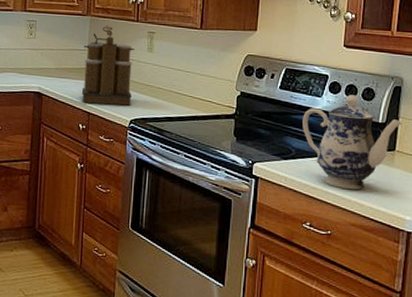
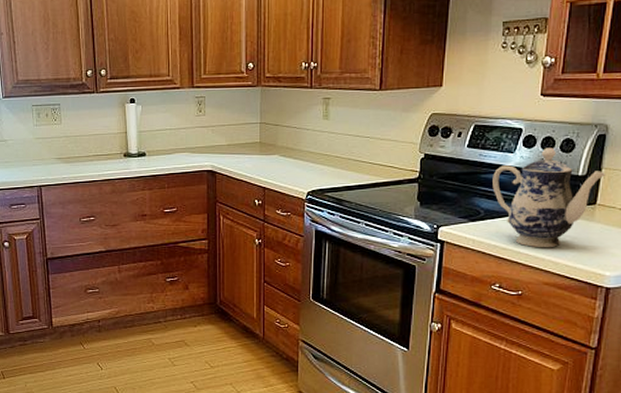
coffee maker: present [81,26,135,106] -> none [255,95,309,178]

